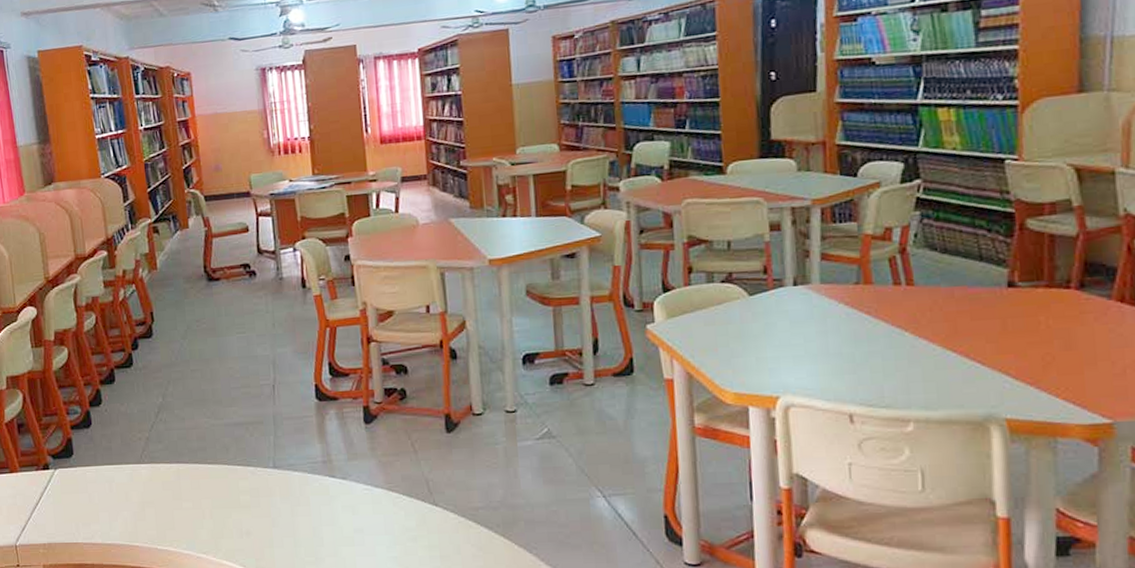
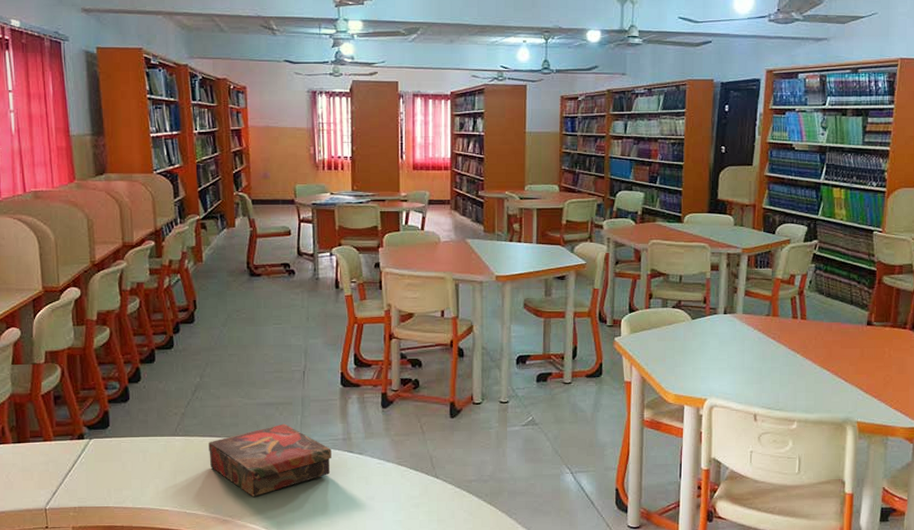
book: none [176,446,311,530] -> present [209,423,332,497]

